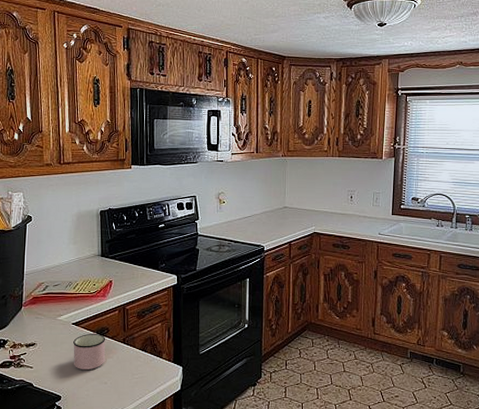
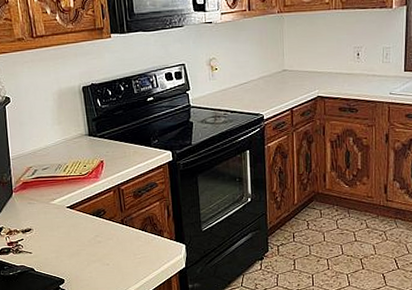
mug: present [73,333,106,371] -> none [70,215,105,253]

